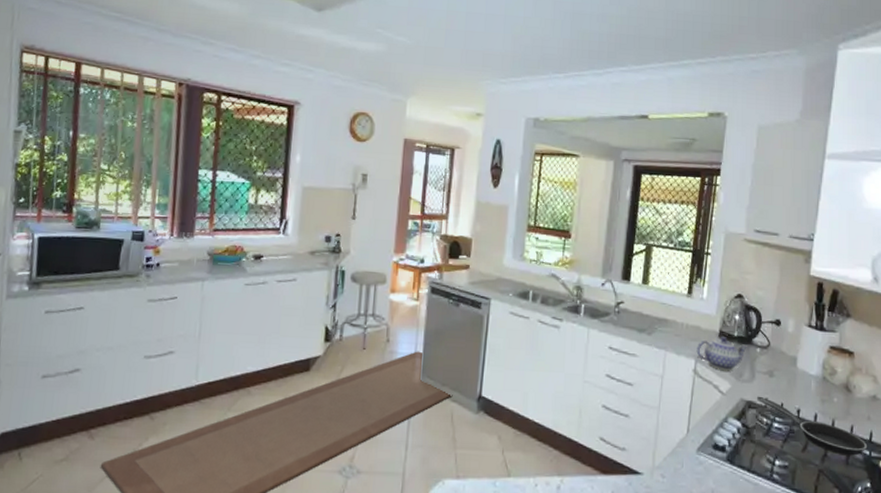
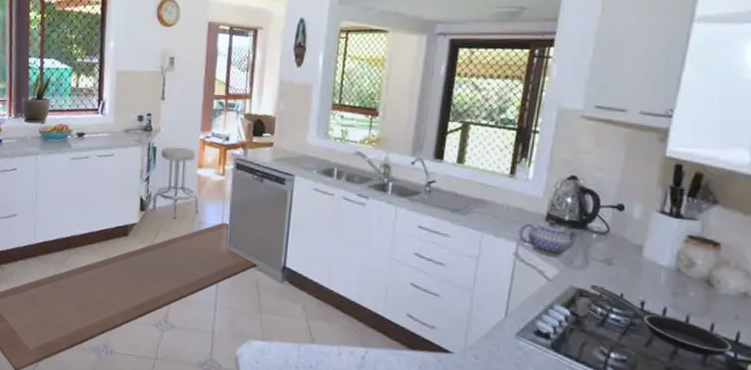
potted plant: none [187,186,225,245] -> present [21,73,51,124]

